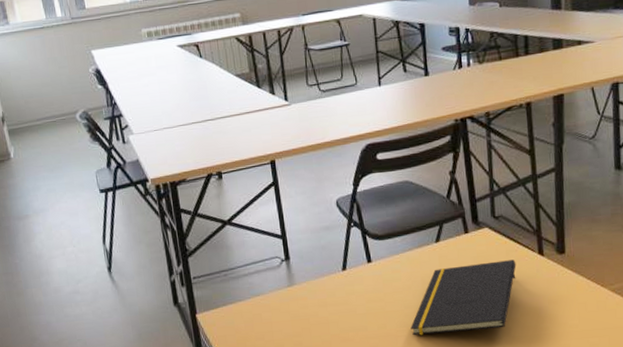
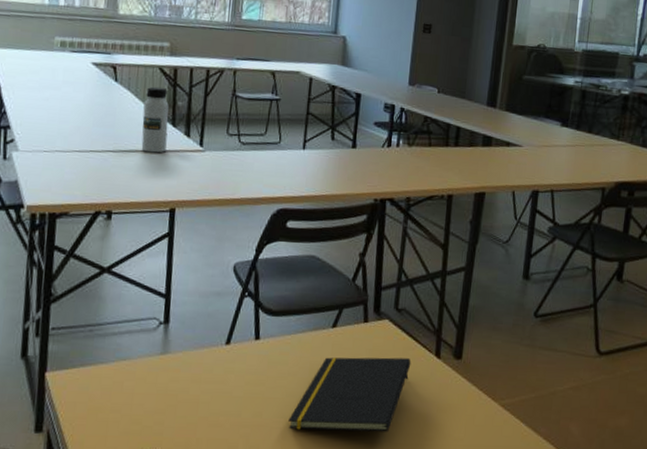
water bottle: none [228,54,256,115] -> present [141,86,169,153]

